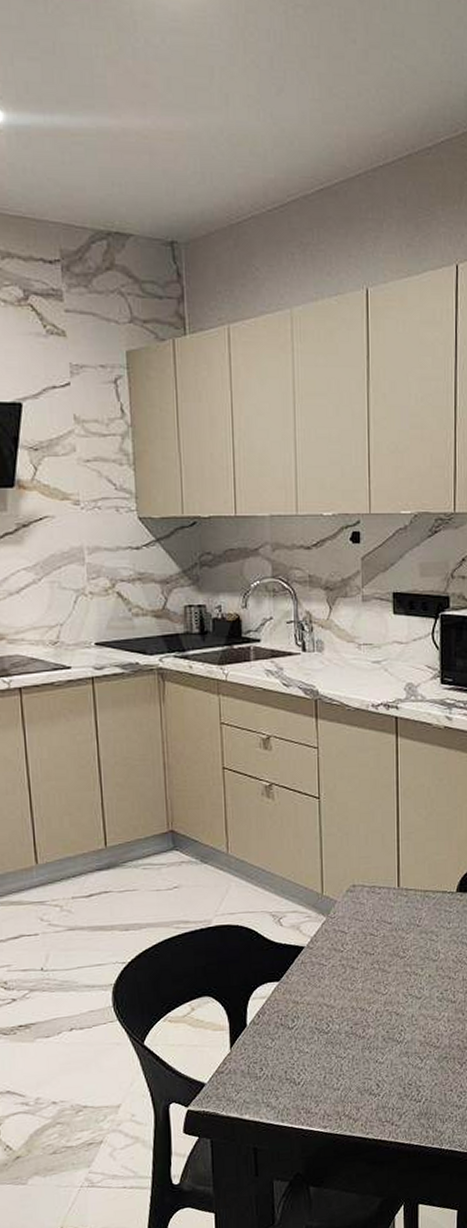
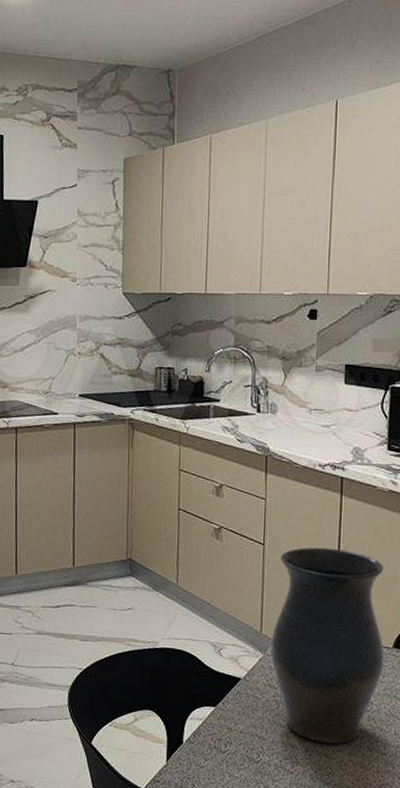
vase: none [333,794,449,1001] -> present [270,547,385,744]

